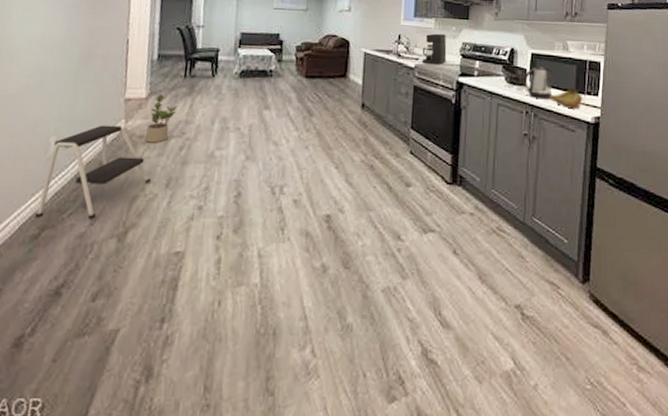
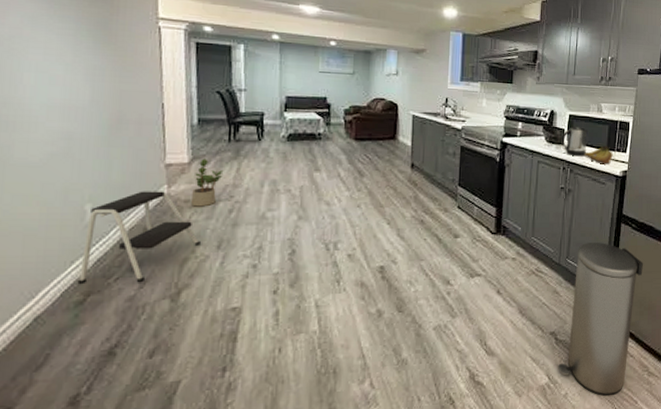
coffee maker: present [421,33,447,65] -> none [468,96,492,127]
pedal bin: none [525,199,625,394] -> present [558,242,643,397]

